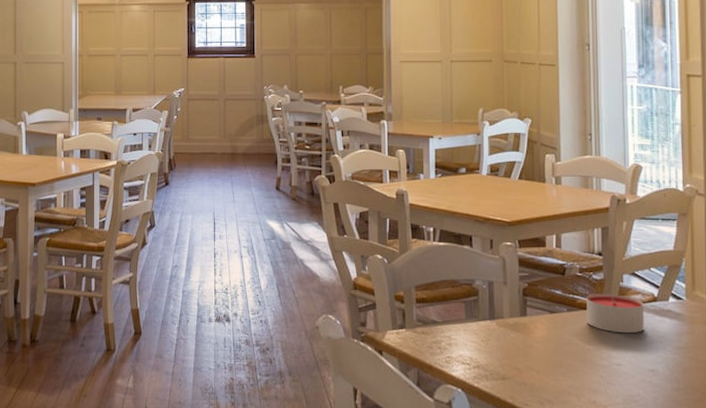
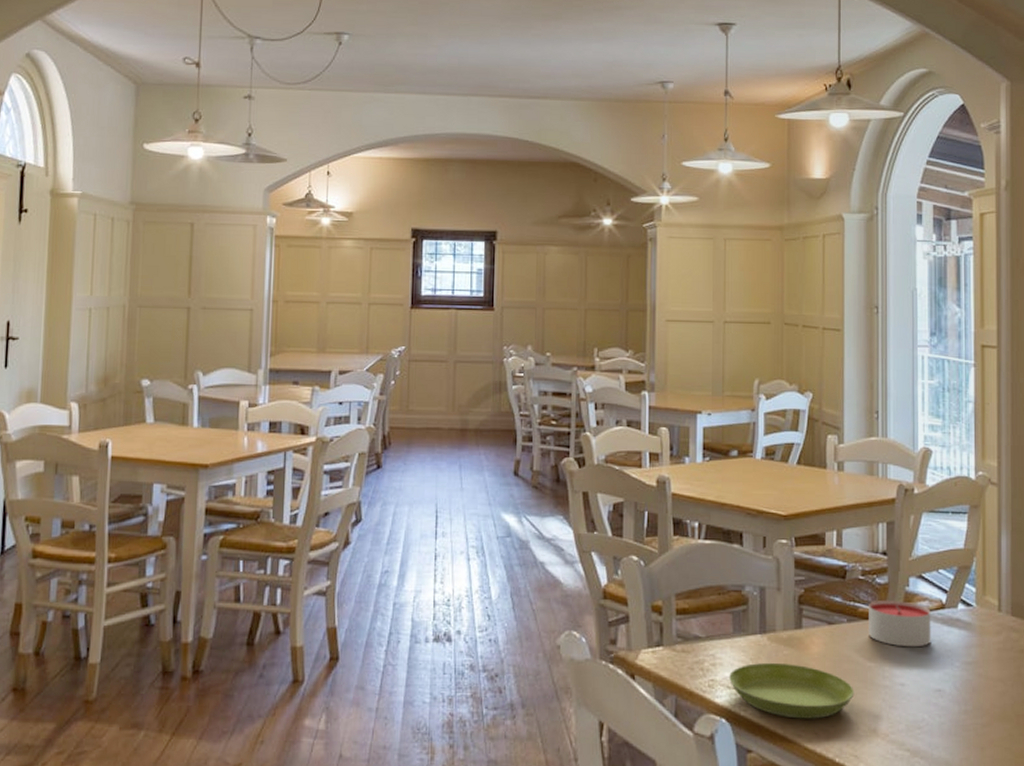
saucer: none [463,343,575,391] -> present [729,662,855,719]

